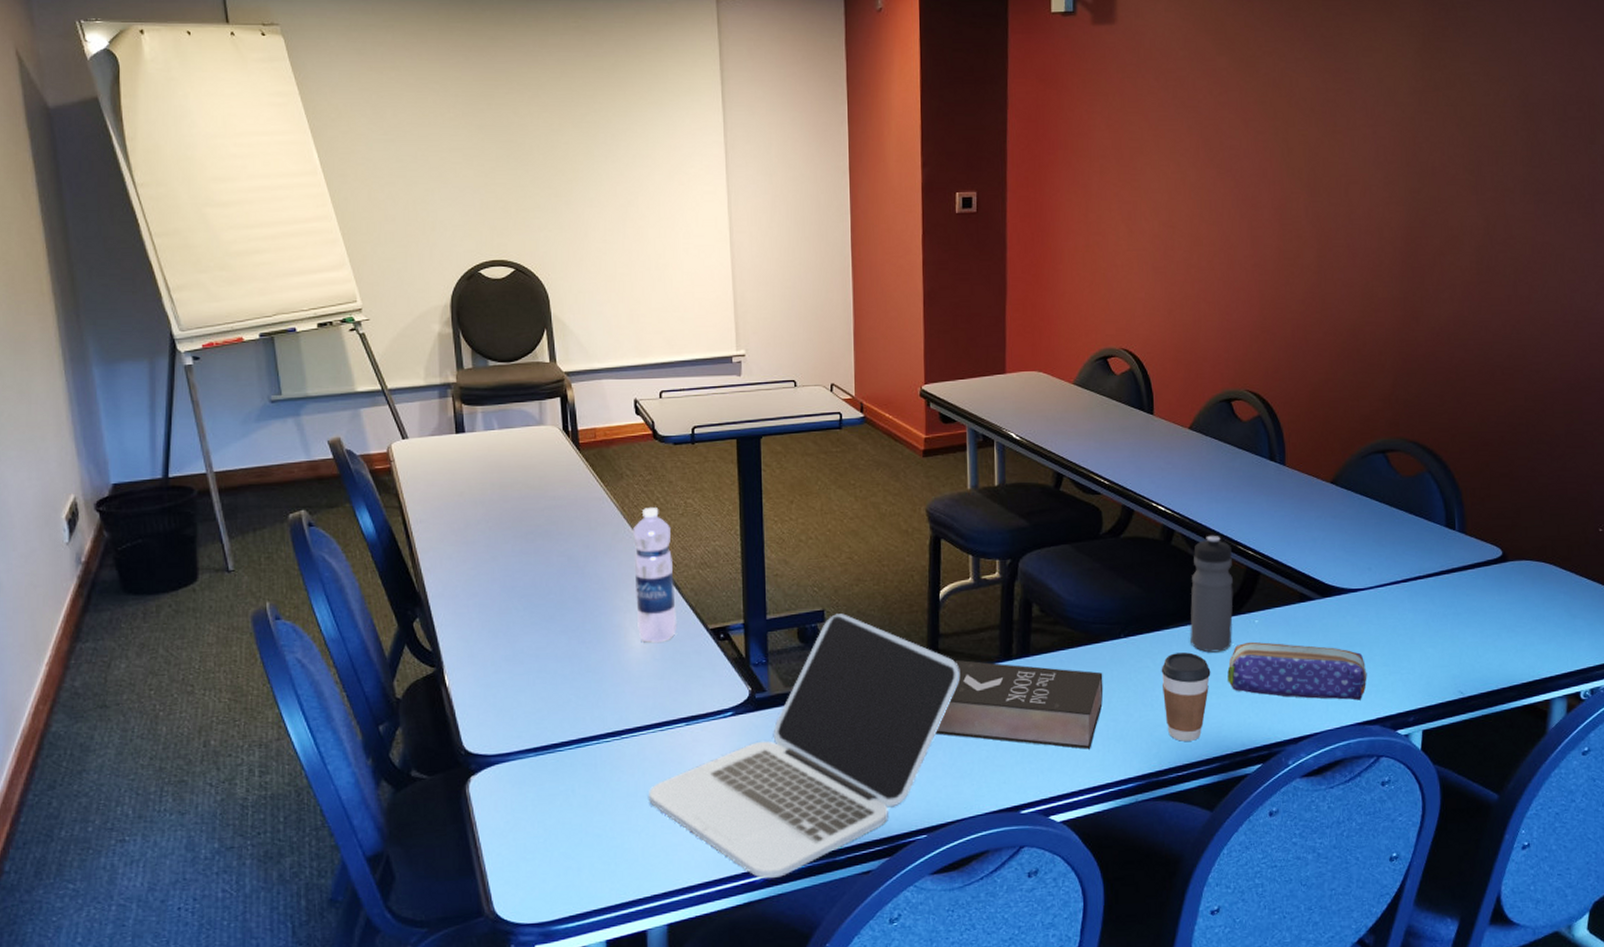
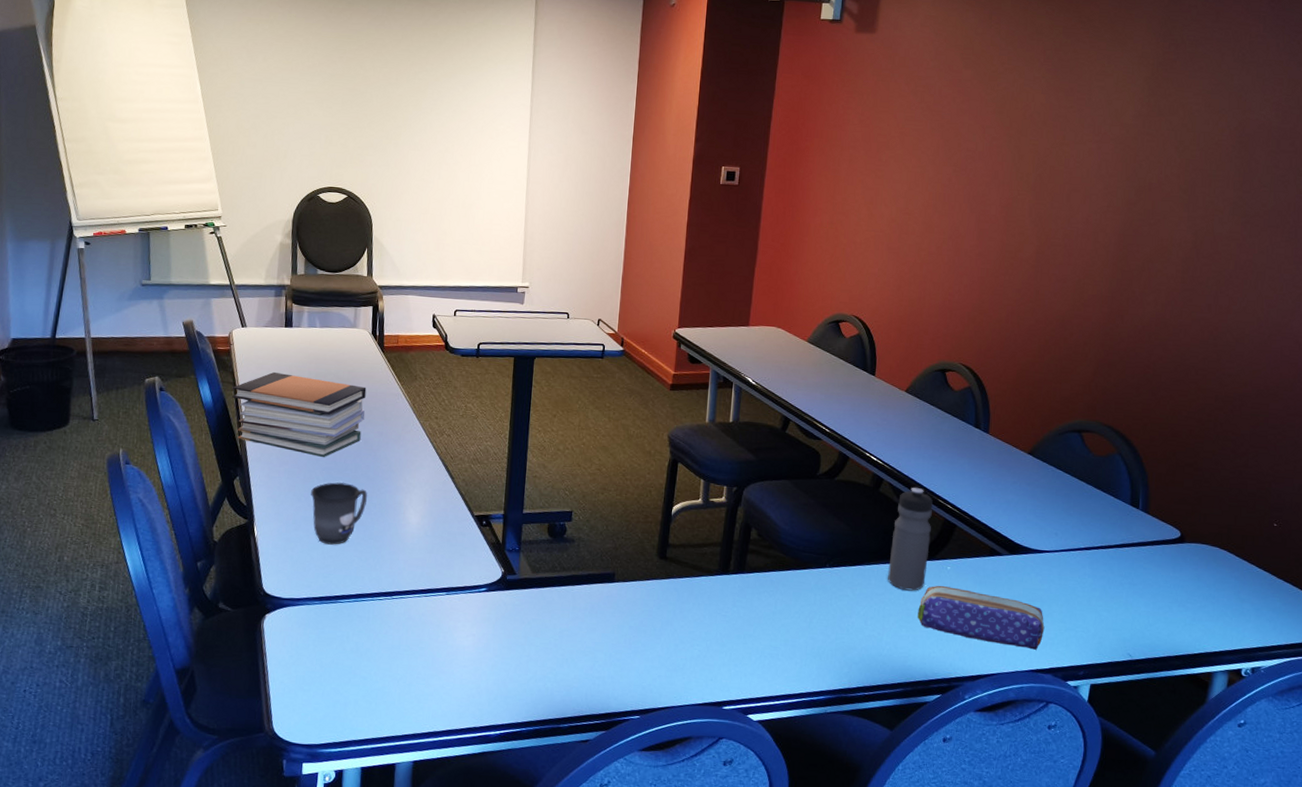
book stack: none [398,488,566,583] -> present [232,371,367,457]
mug: none [509,610,579,685] -> present [311,482,368,545]
water bottle: present [632,508,676,643] -> none [415,407,451,522]
laptop: present [649,613,960,879] -> none [409,516,683,735]
book: present [935,660,1104,749] -> none [656,569,807,661]
coffee cup: present [1161,652,1211,741] -> none [858,586,903,666]

